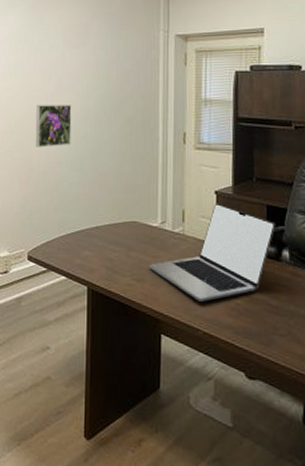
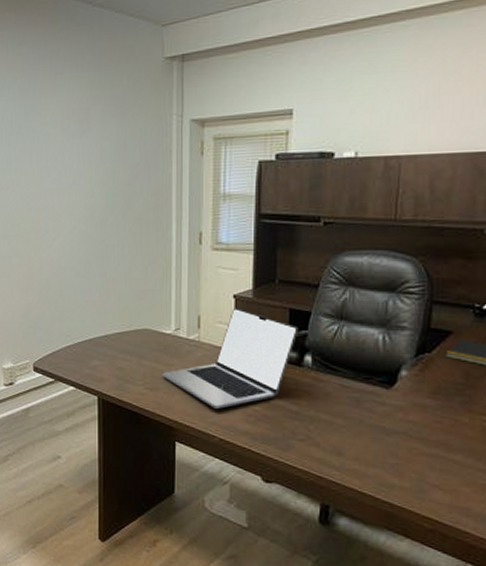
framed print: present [35,105,72,147] -> none [34,204,75,252]

